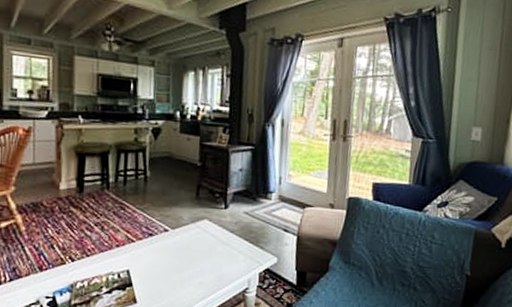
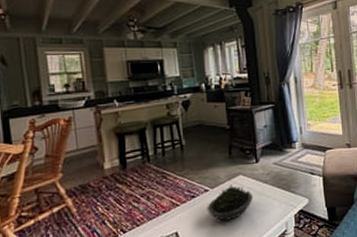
succulent plant: none [164,228,217,267] -> present [207,185,254,221]

